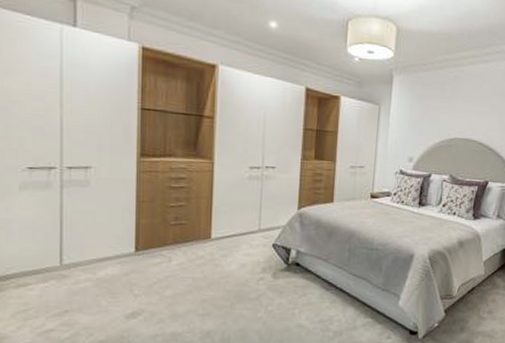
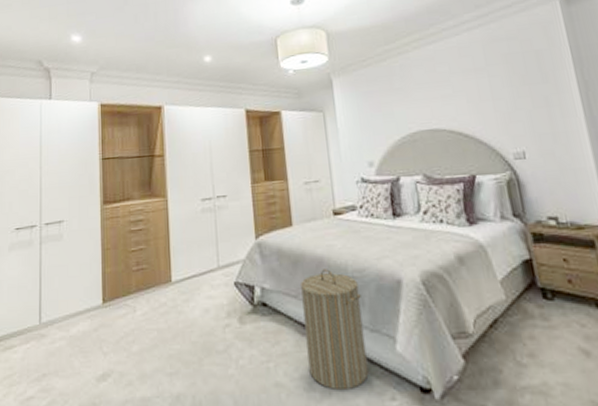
laundry hamper: none [327,241,380,332] -> present [301,269,369,391]

